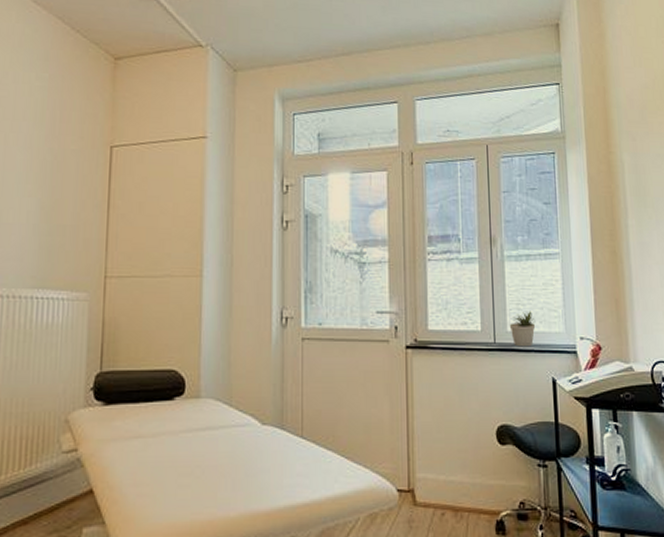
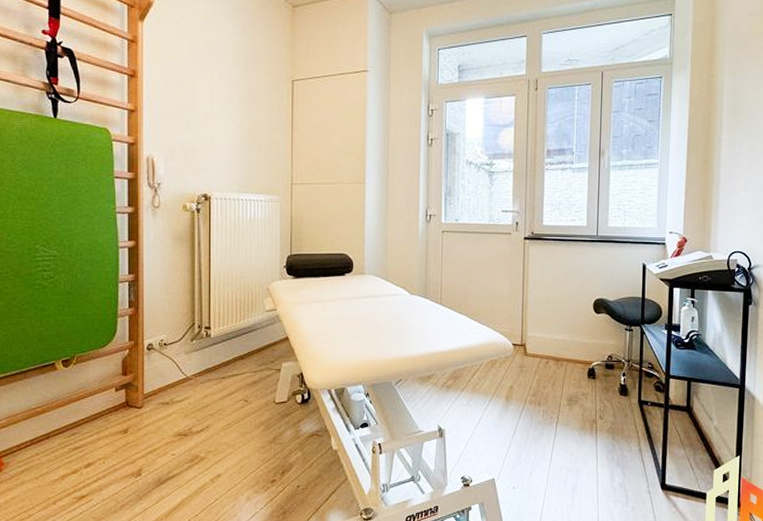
potted plant: present [509,311,536,347] -> none [610,210,633,239]

